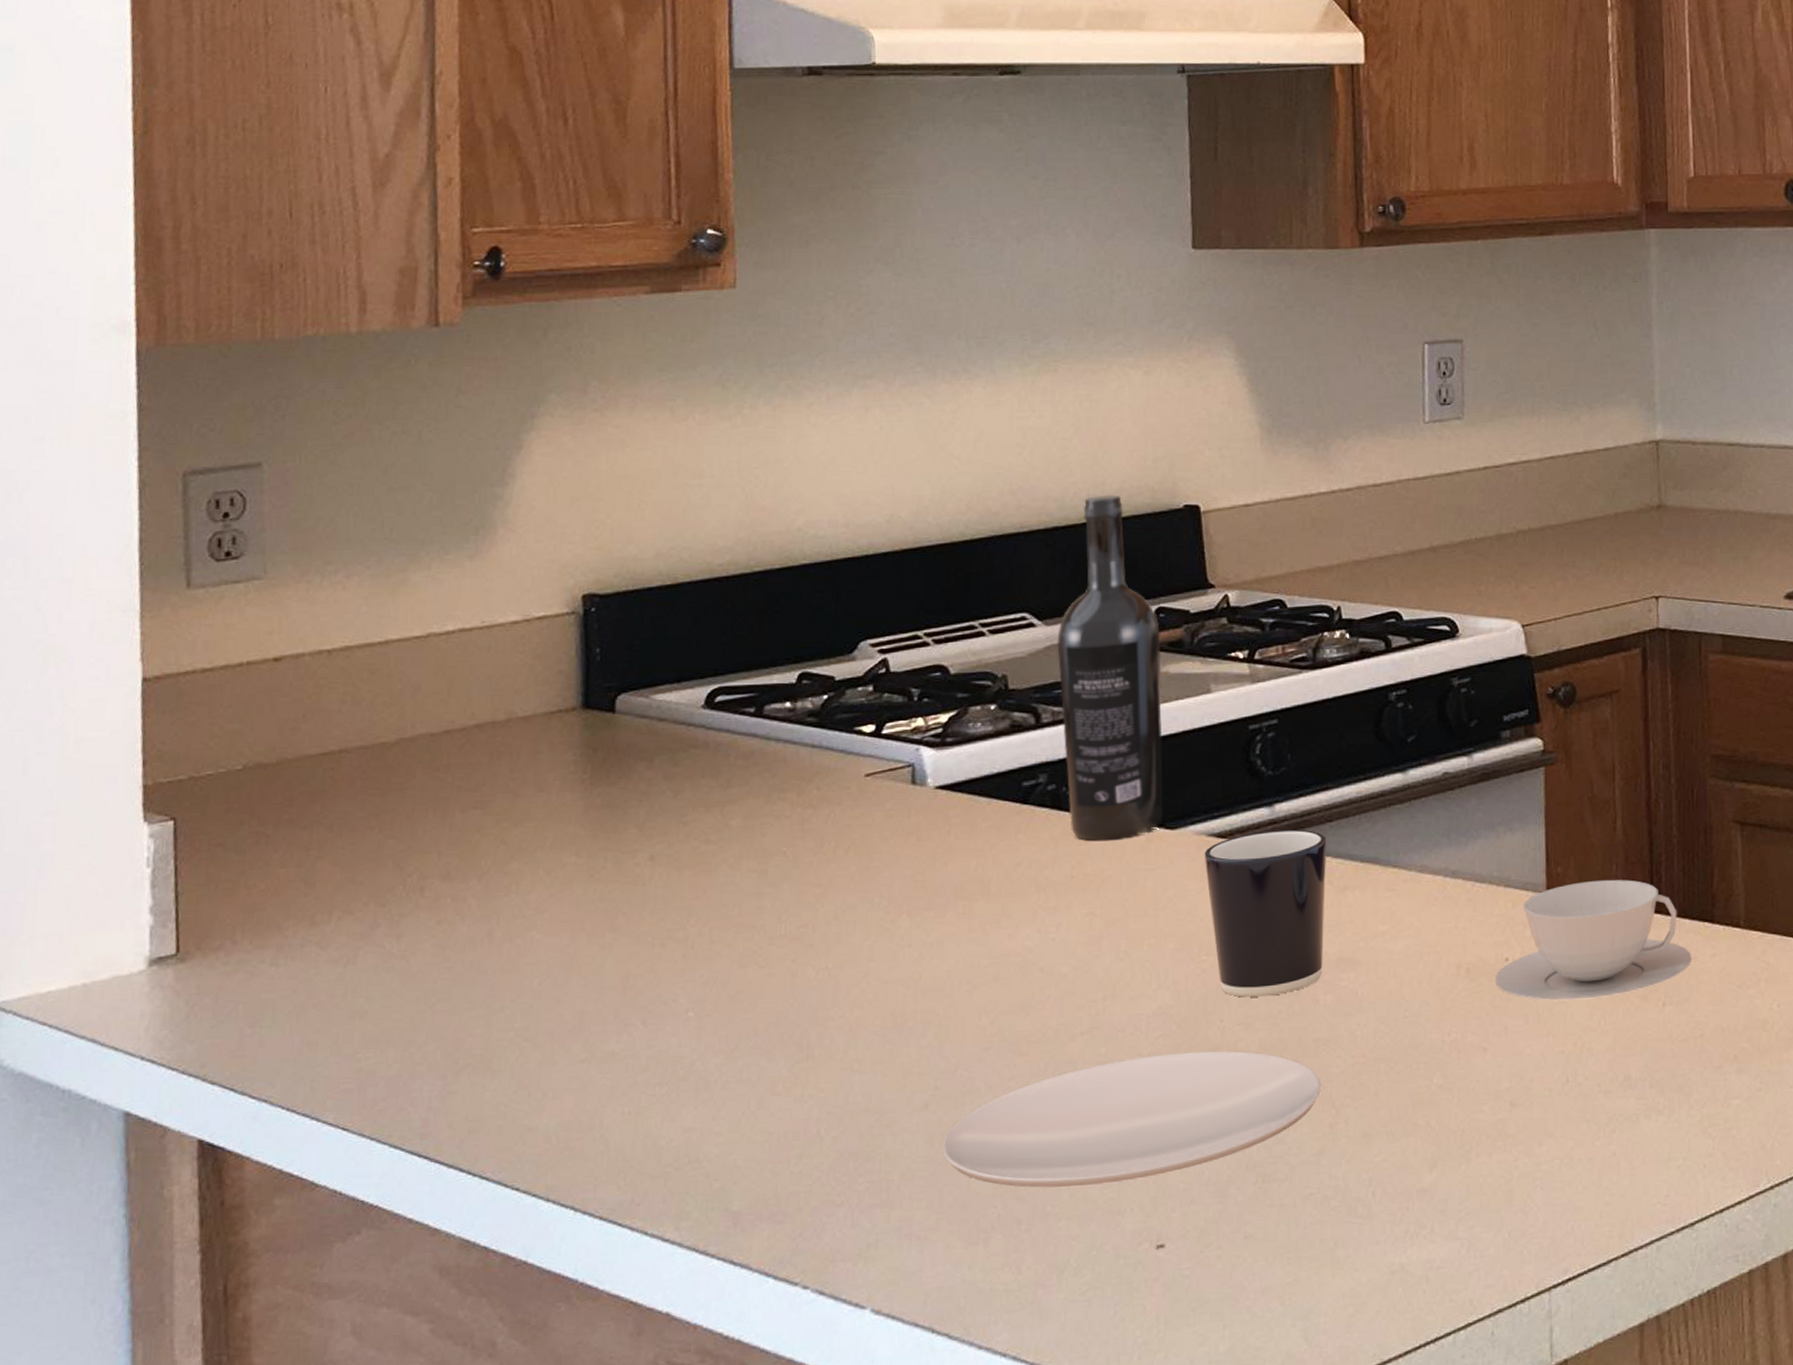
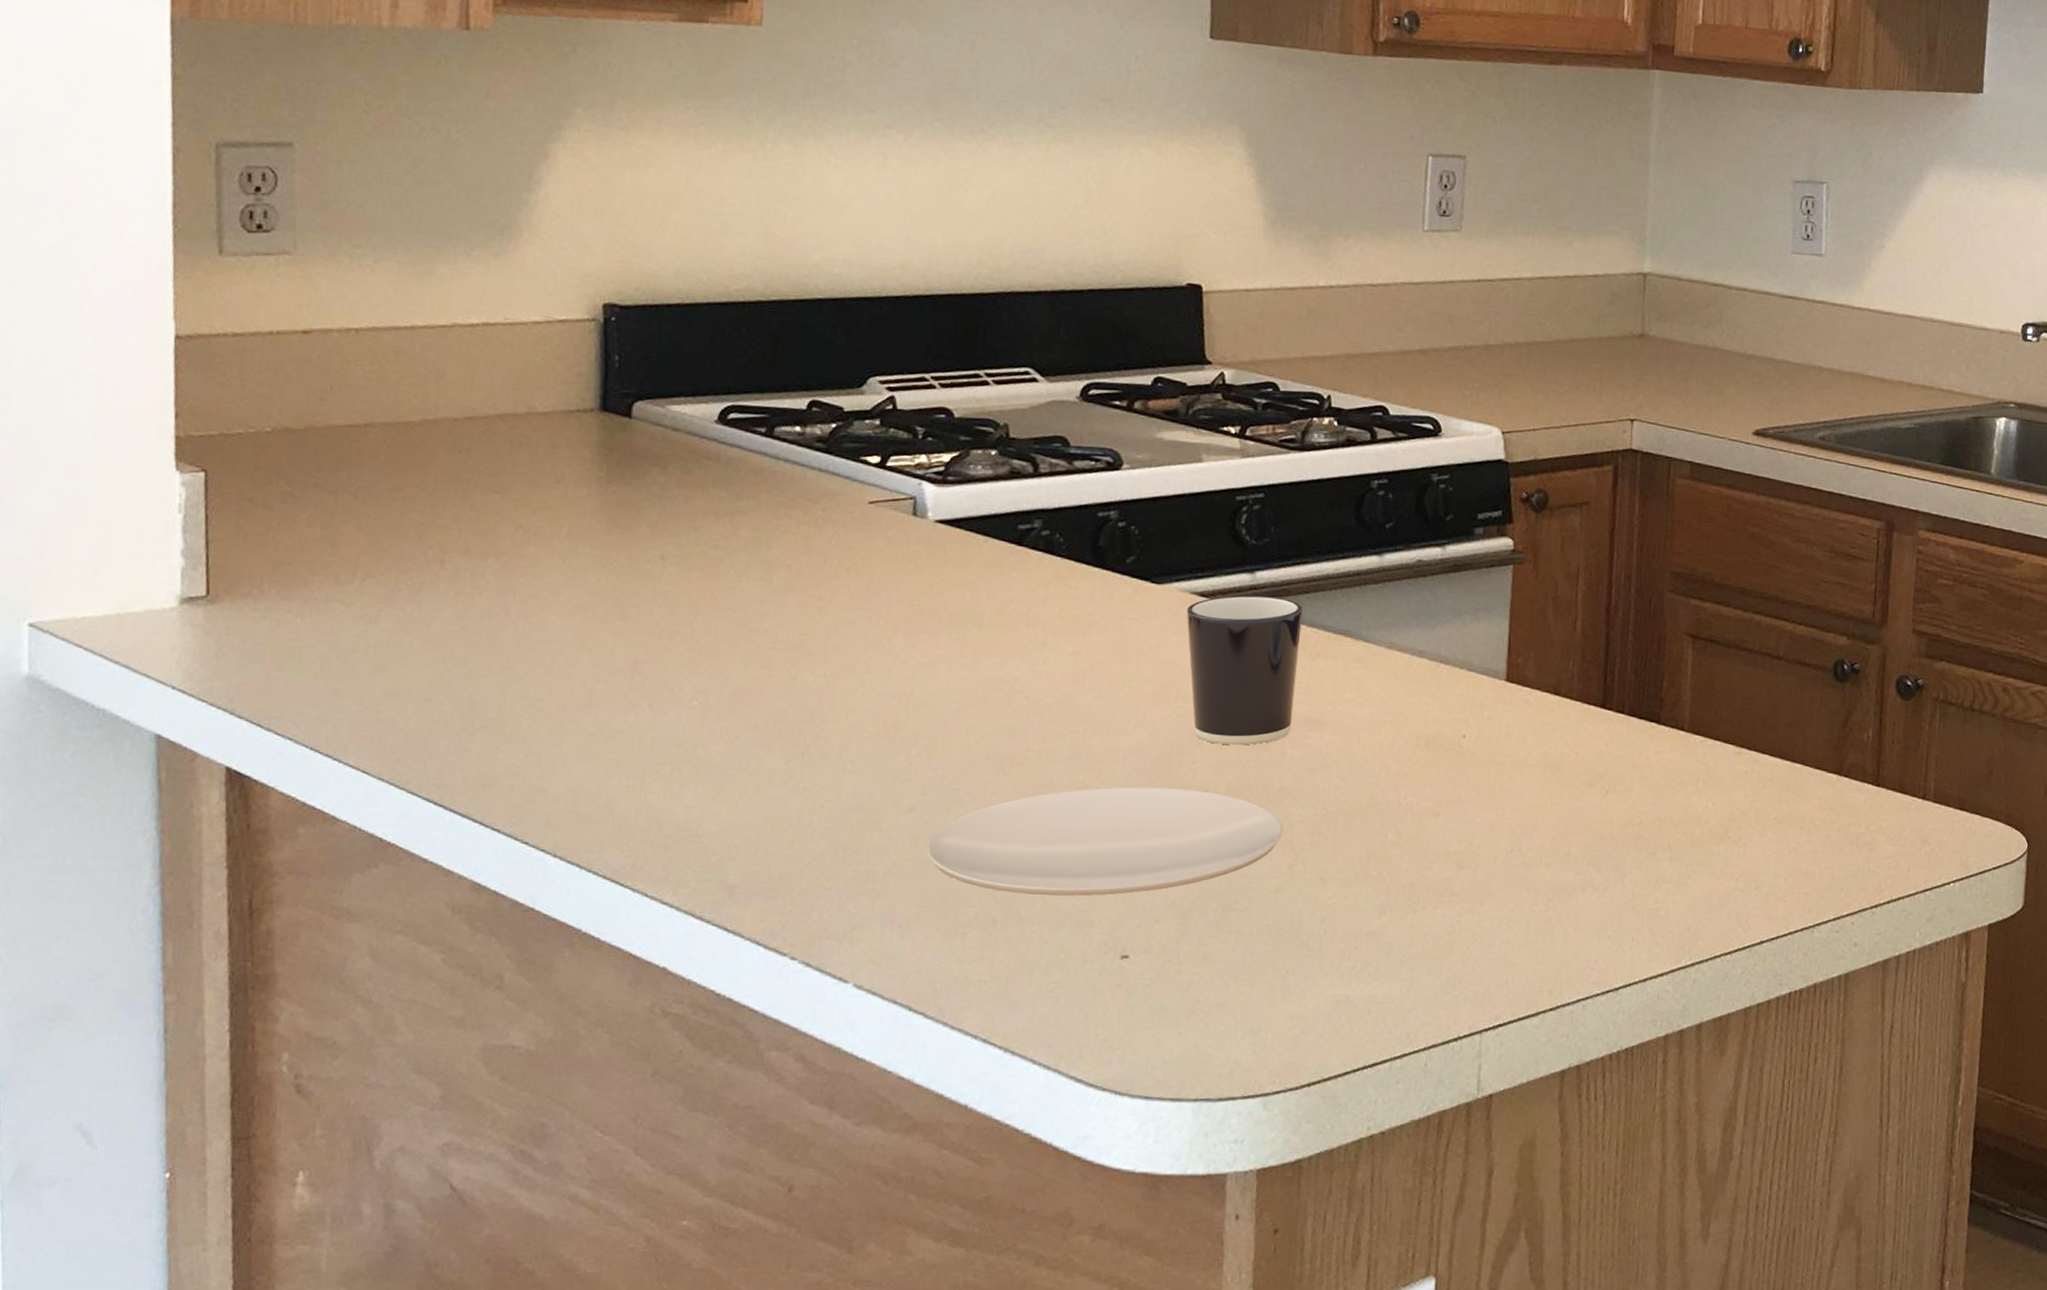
wine bottle: present [1057,494,1163,841] -> none [1057,265,1157,587]
teacup: present [1495,879,1692,1001] -> none [1452,673,1637,780]

